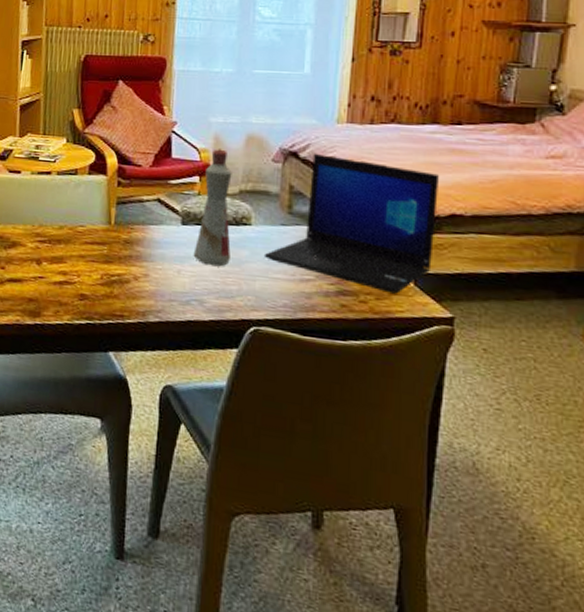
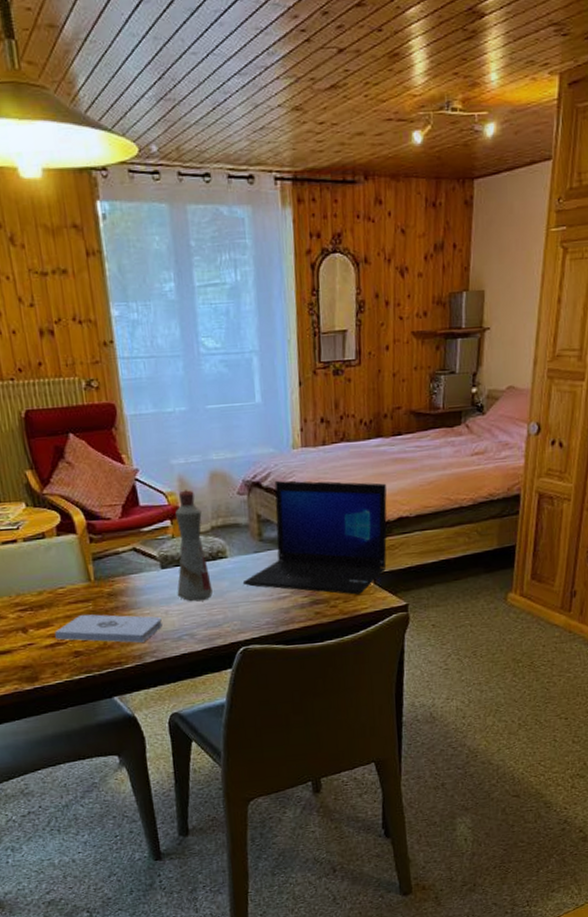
notepad: none [65,257,173,299] -> present [55,614,162,643]

